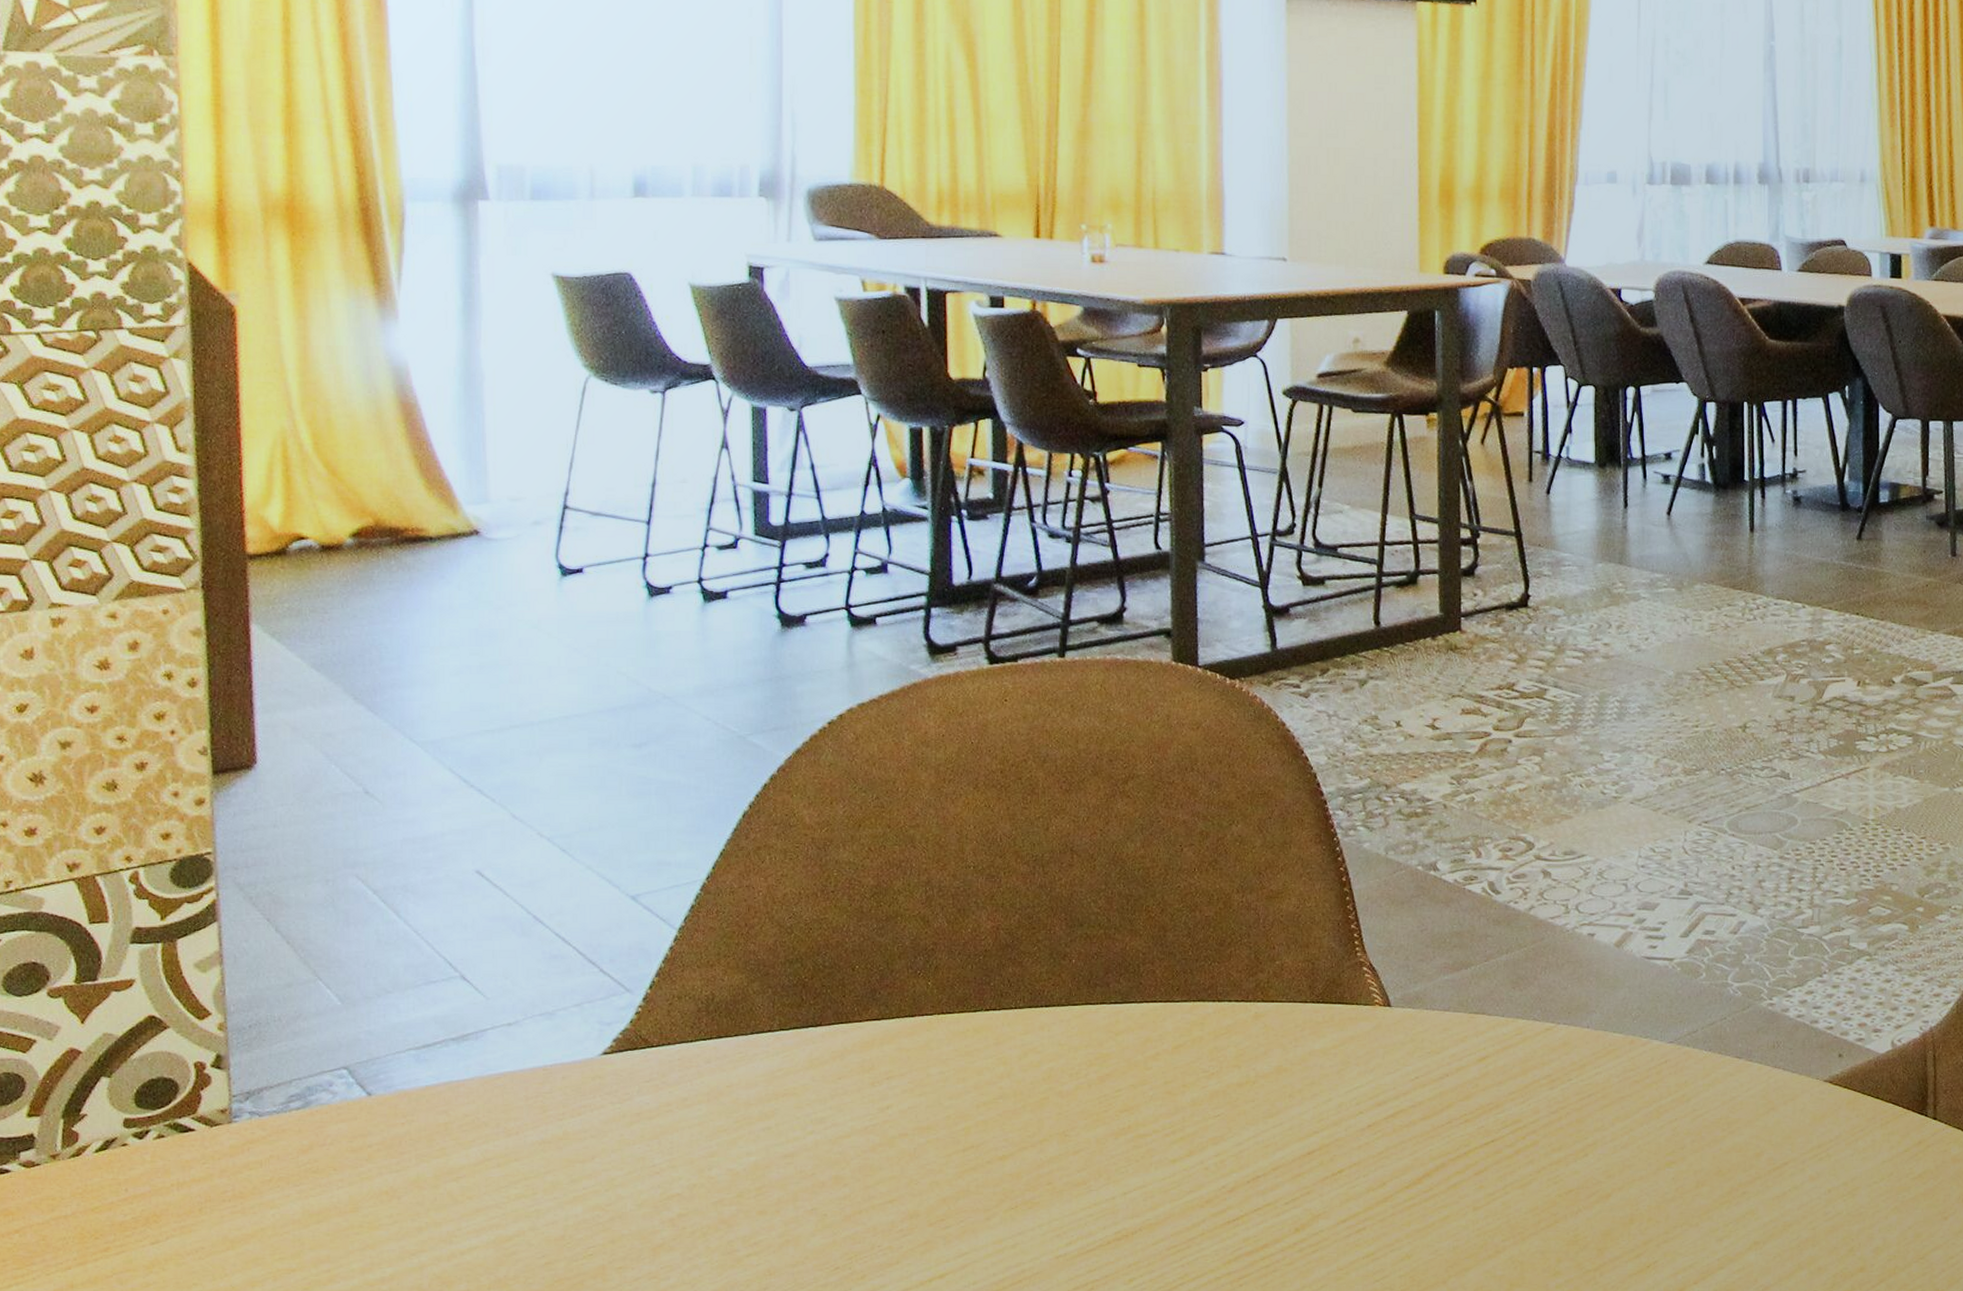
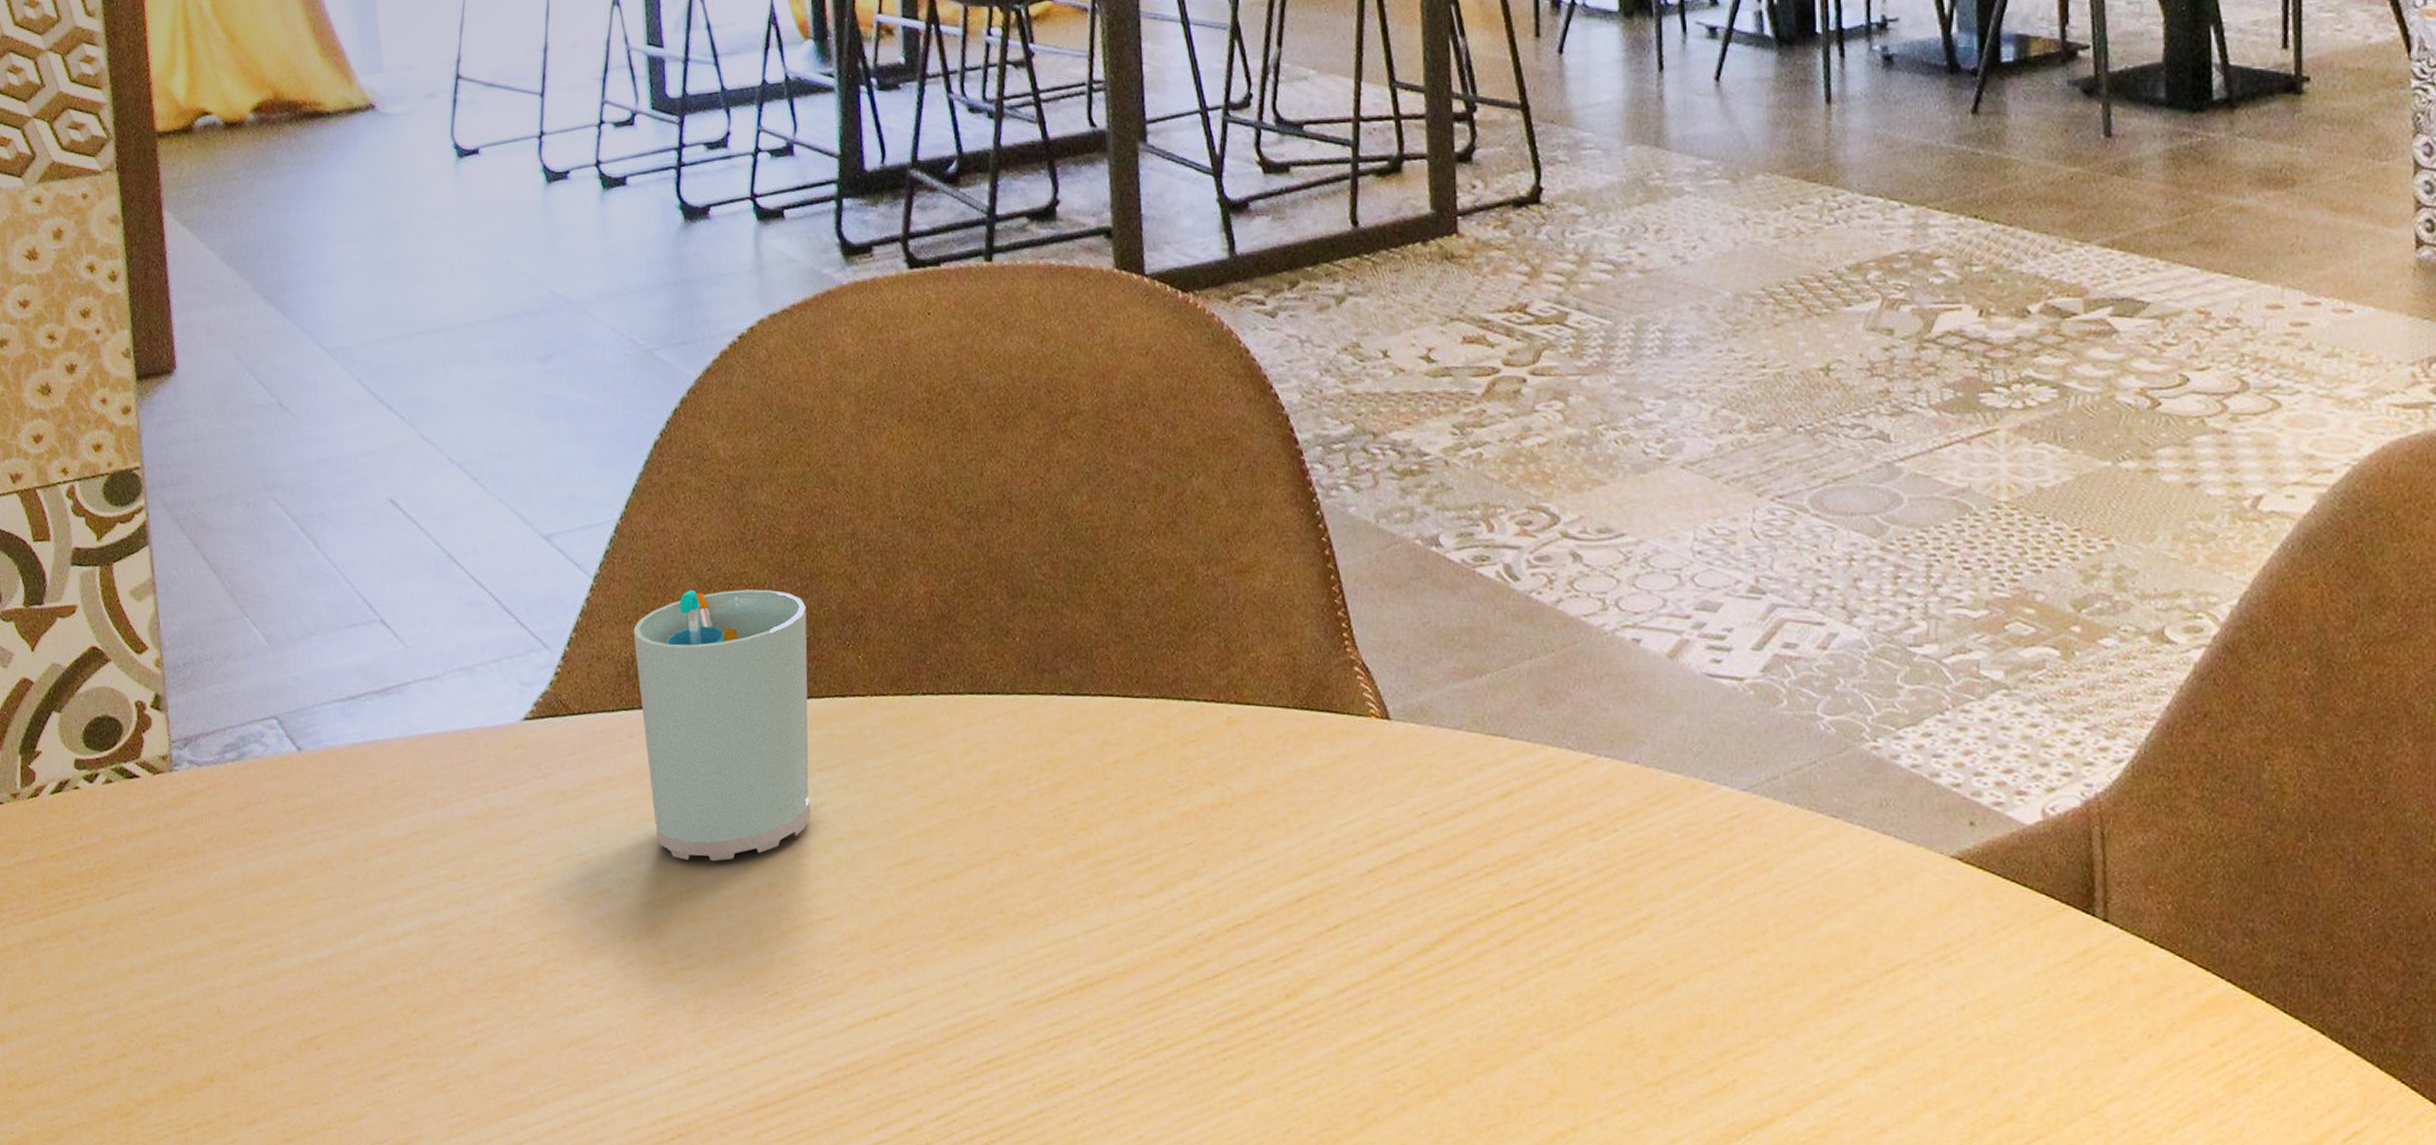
cup: none [715,931,881,1163] -> present [633,589,810,861]

